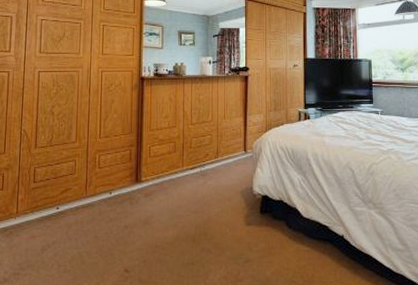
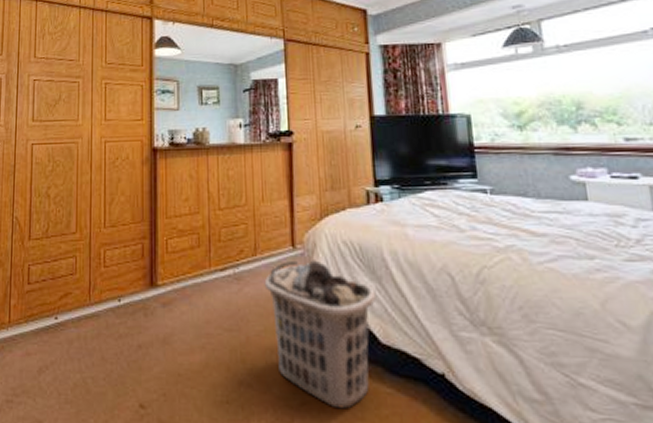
clothes hamper: none [223,160,302,263] -> present [264,260,377,409]

